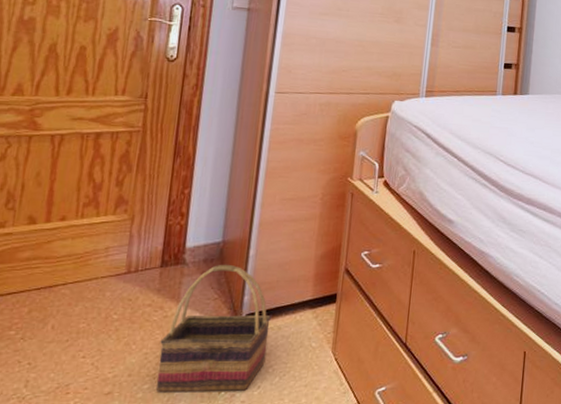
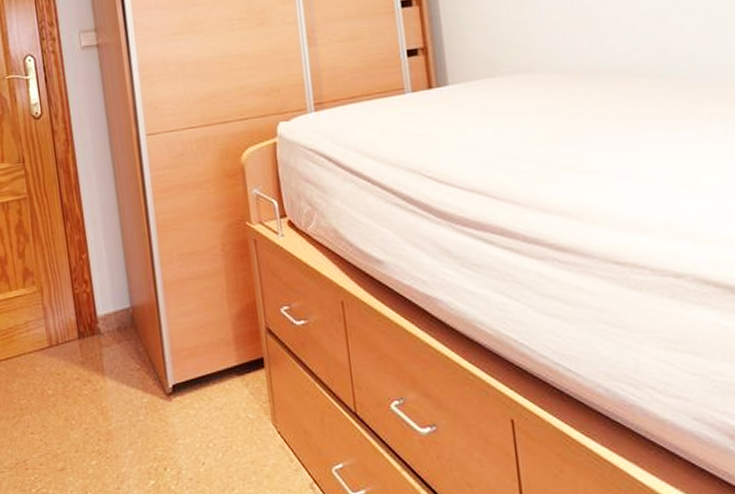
woven basket: present [156,264,272,392] -> none [96,331,204,468]

